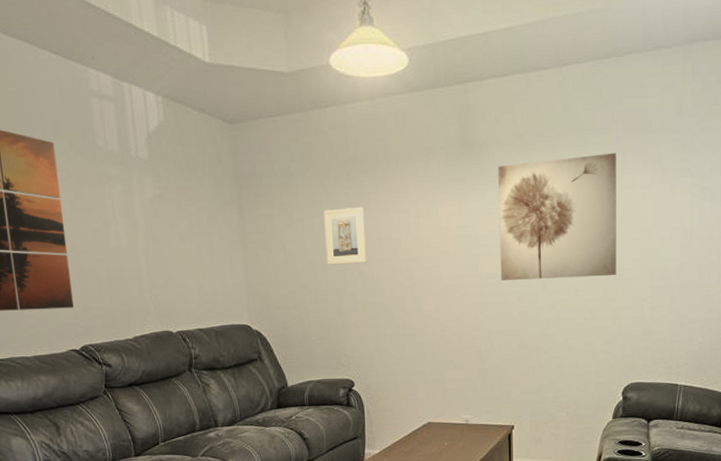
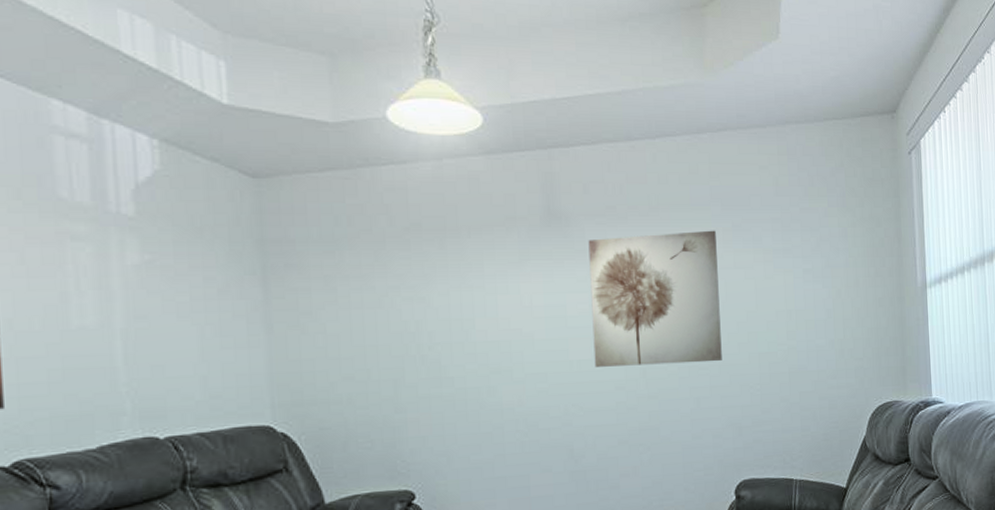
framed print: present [324,206,367,265] -> none [377,281,433,350]

